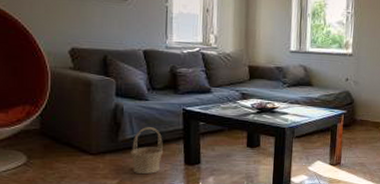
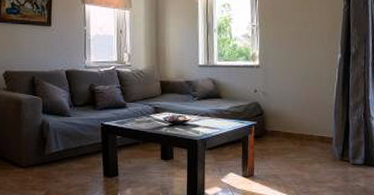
basket: present [130,127,164,174] -> none [56,141,85,185]

